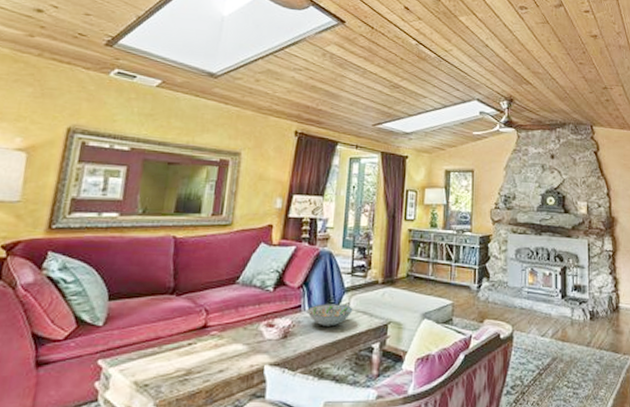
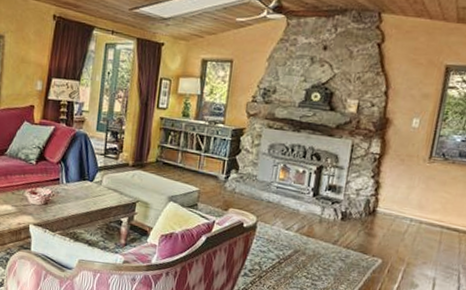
decorative bowl: present [307,304,353,327] -> none [64,179,105,200]

